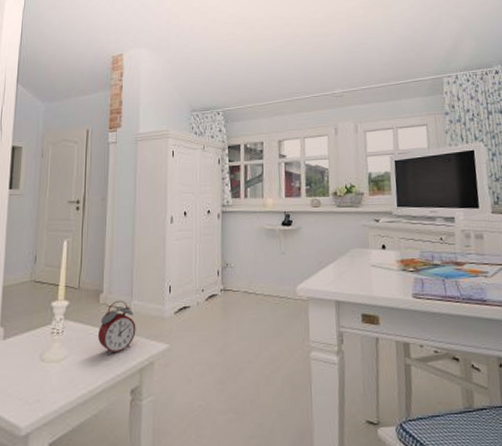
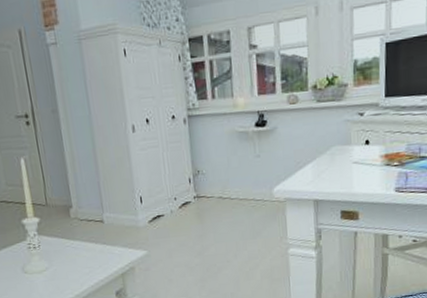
alarm clock: present [98,300,136,356] -> none [74,213,113,264]

